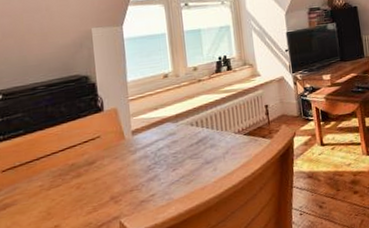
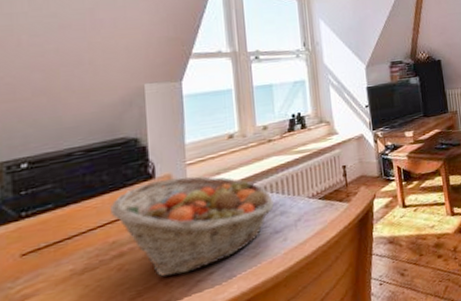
fruit basket: none [68,110,204,196] -> present [110,176,274,277]

